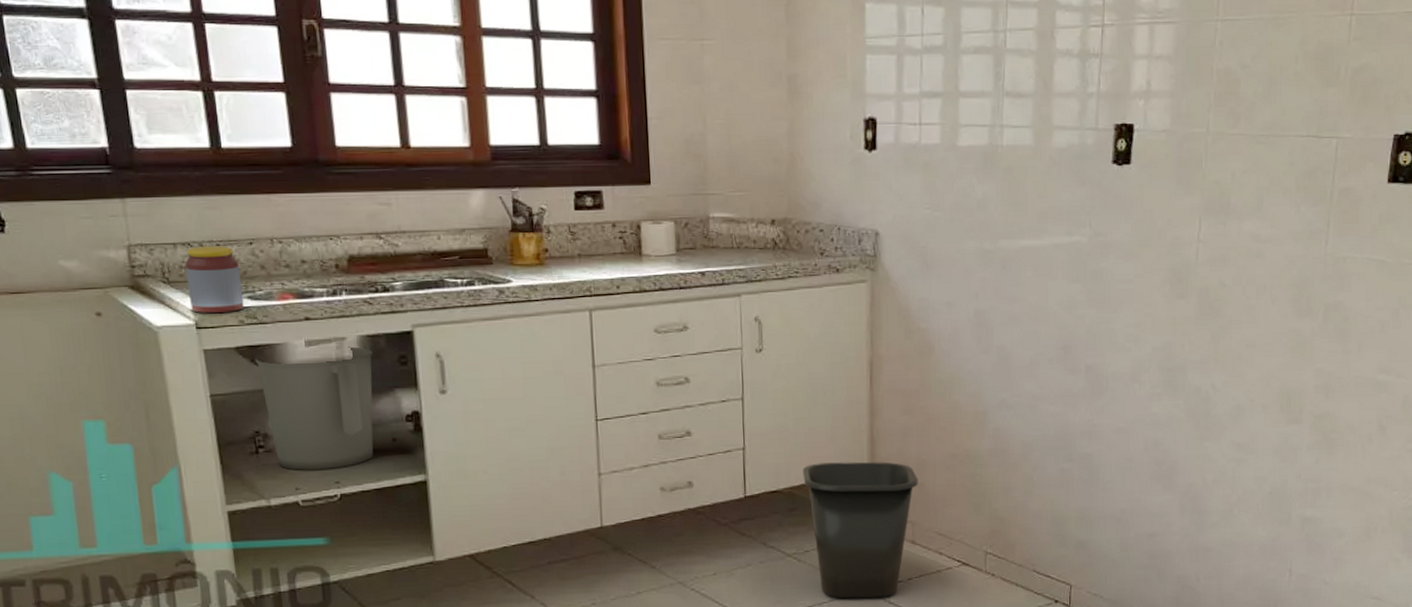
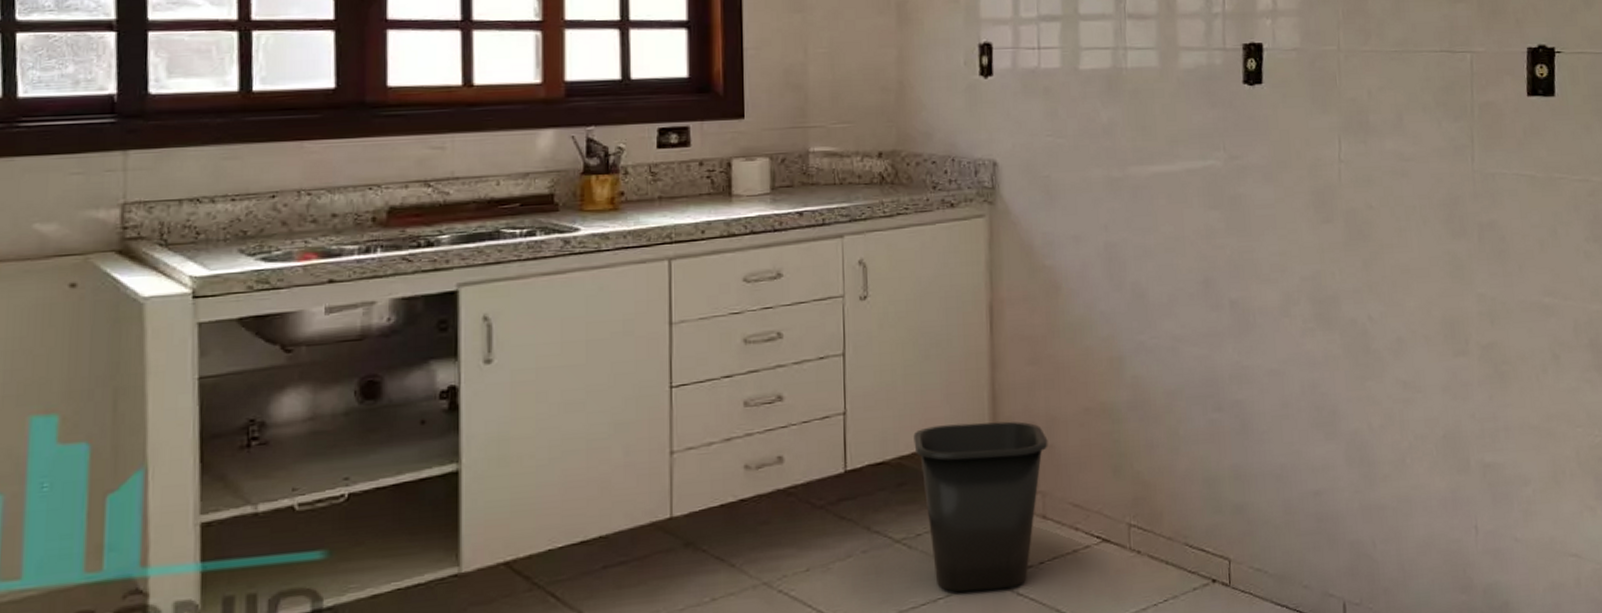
jar: present [185,246,244,314] -> none [189,200,257,280]
mug: present [255,346,374,470] -> none [260,312,406,466]

